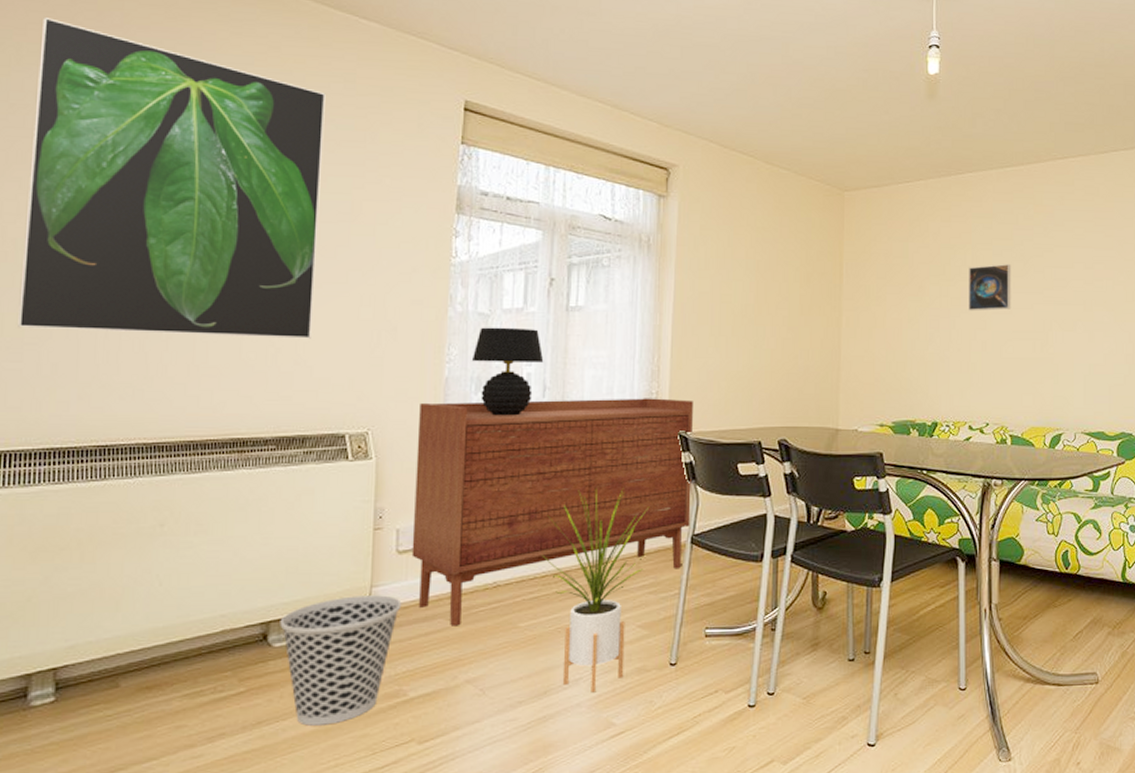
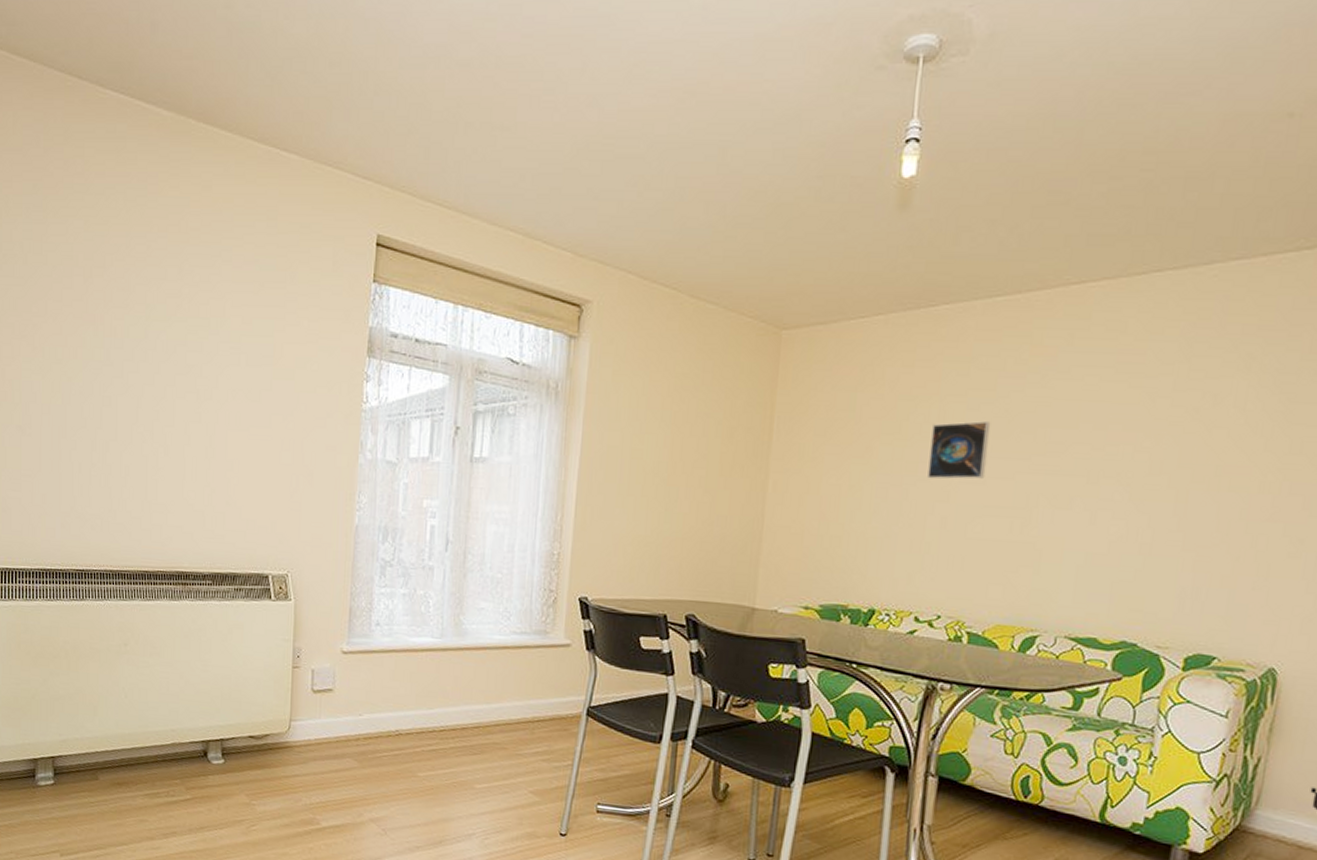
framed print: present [18,18,326,339] -> none [17,169,251,481]
wastebasket: present [280,595,402,726] -> none [217,726,316,840]
sideboard: present [411,398,693,626] -> none [324,549,596,768]
table lamp: present [473,327,544,416] -> none [380,476,448,569]
house plant: present [543,488,649,693] -> none [442,648,545,850]

